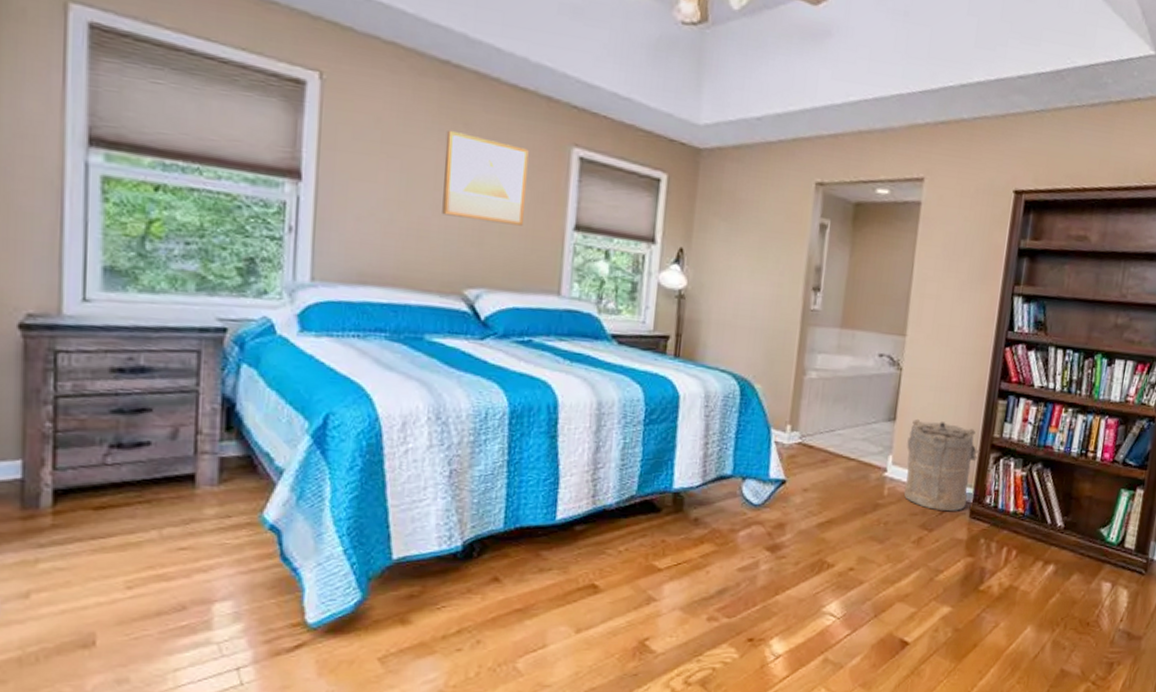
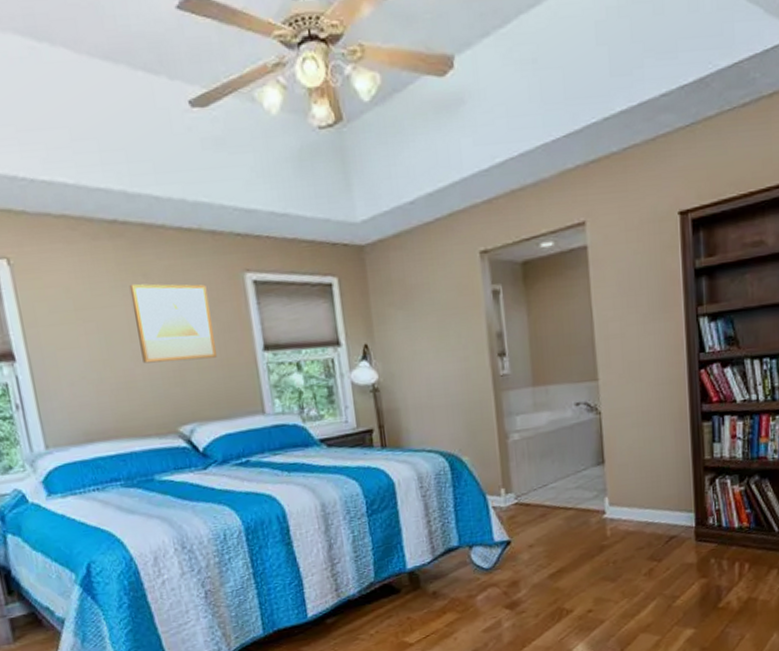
laundry hamper: present [904,418,981,512] -> none [620,455,695,541]

